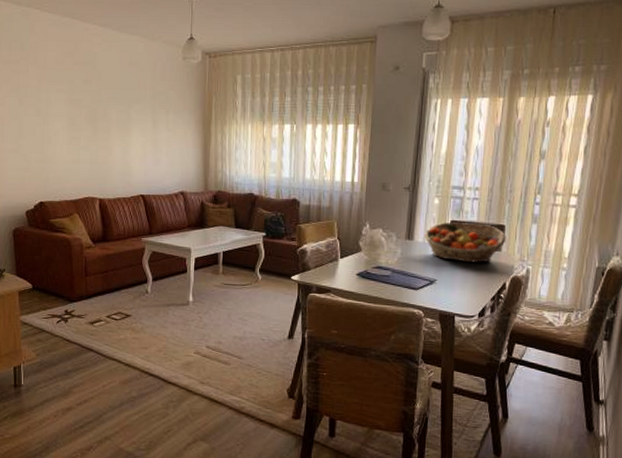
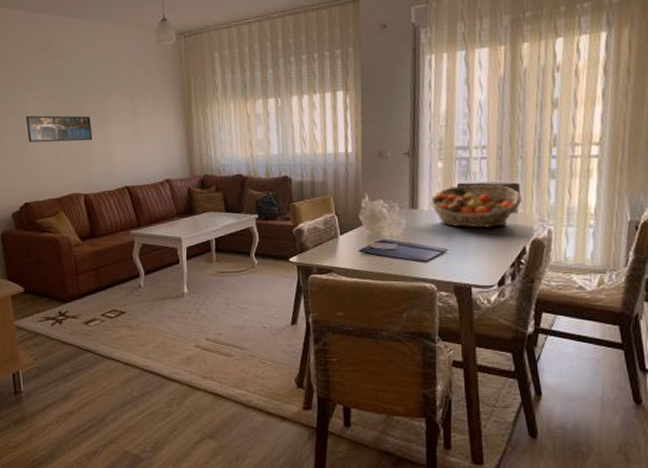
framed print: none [47,117,113,148] -> present [26,115,93,143]

